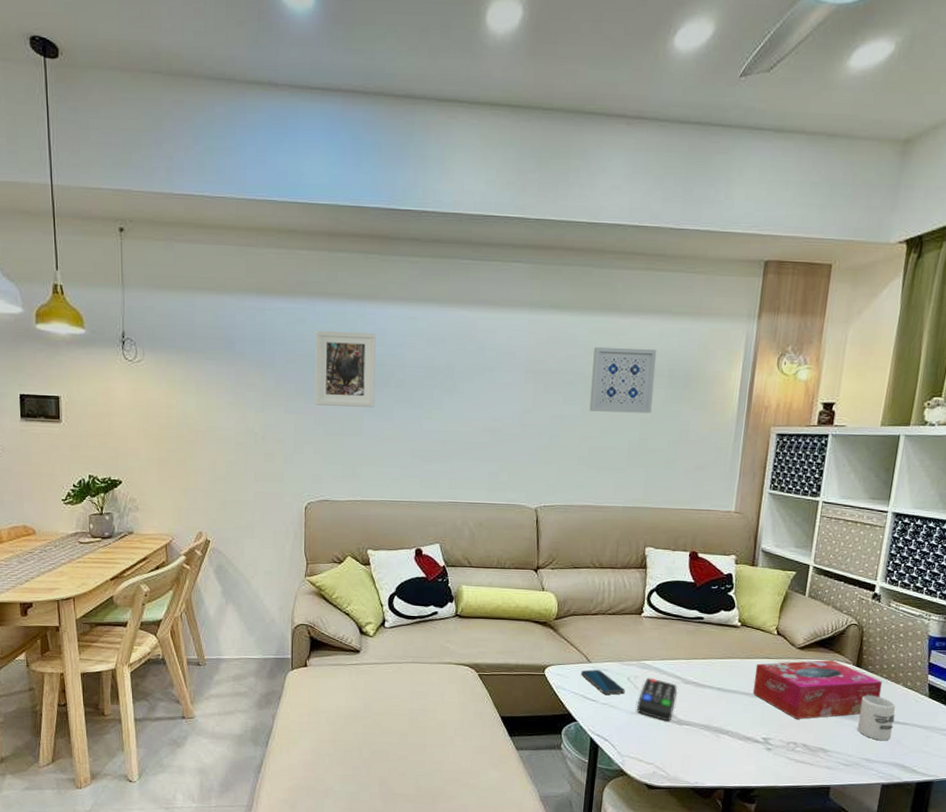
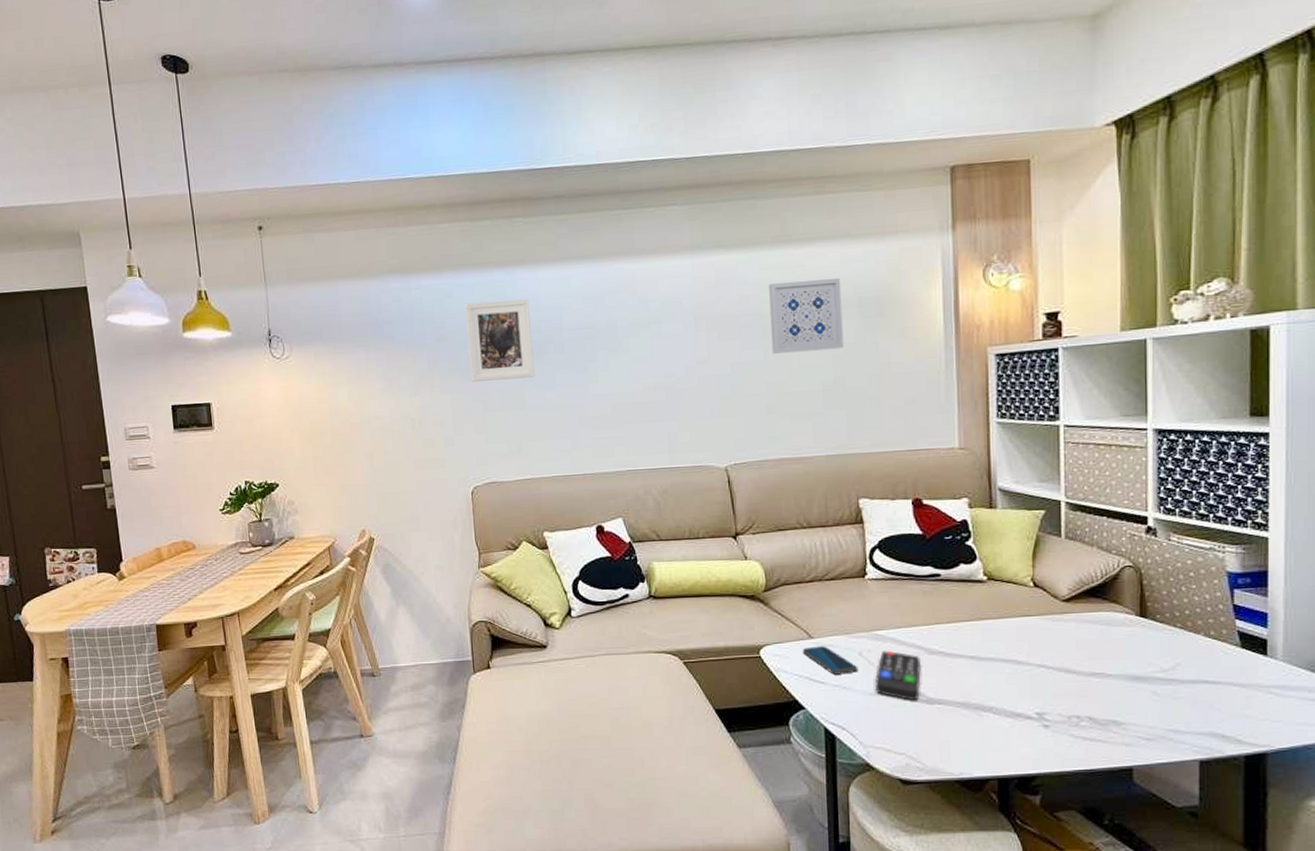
tissue box: present [753,659,883,719] -> none [1013,611,1178,687]
cup: present [857,695,895,741] -> none [1154,651,1201,706]

